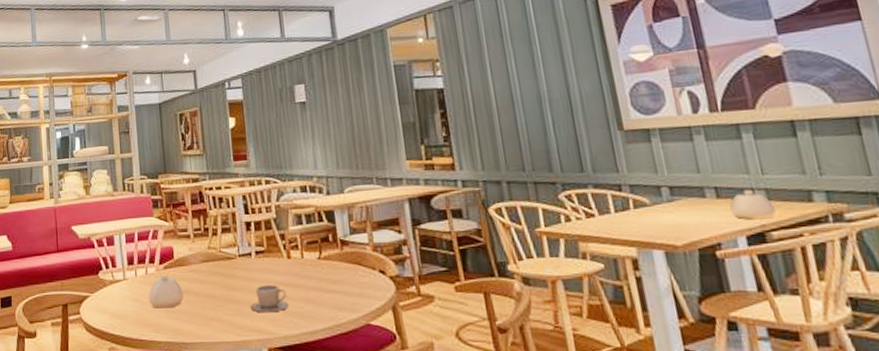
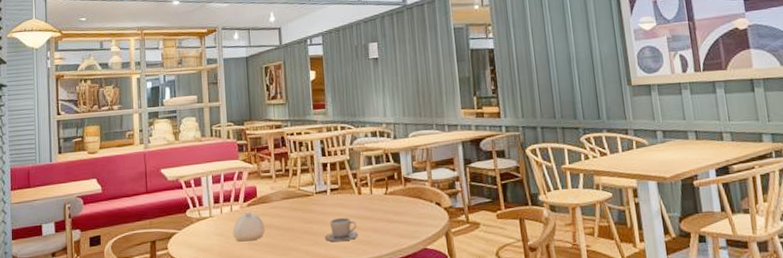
sugar bowl: present [729,189,776,220] -> none [704,132,737,156]

